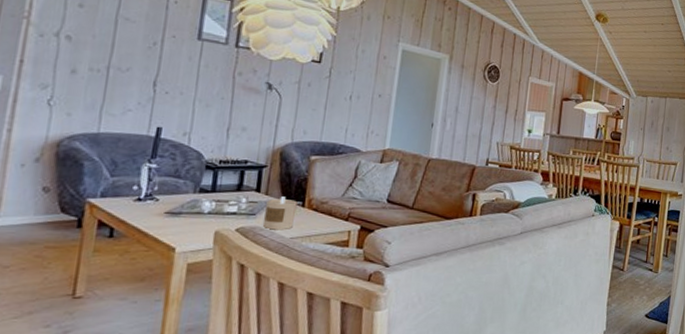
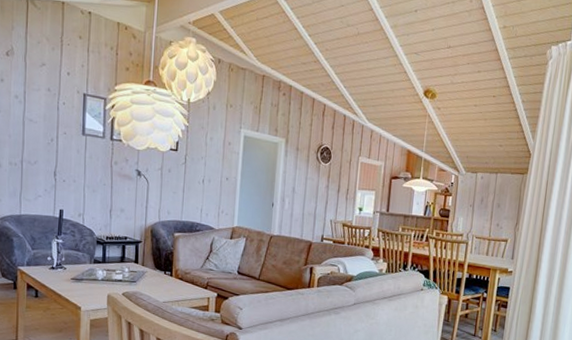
candle: present [263,196,298,231] -> none [142,267,167,296]

